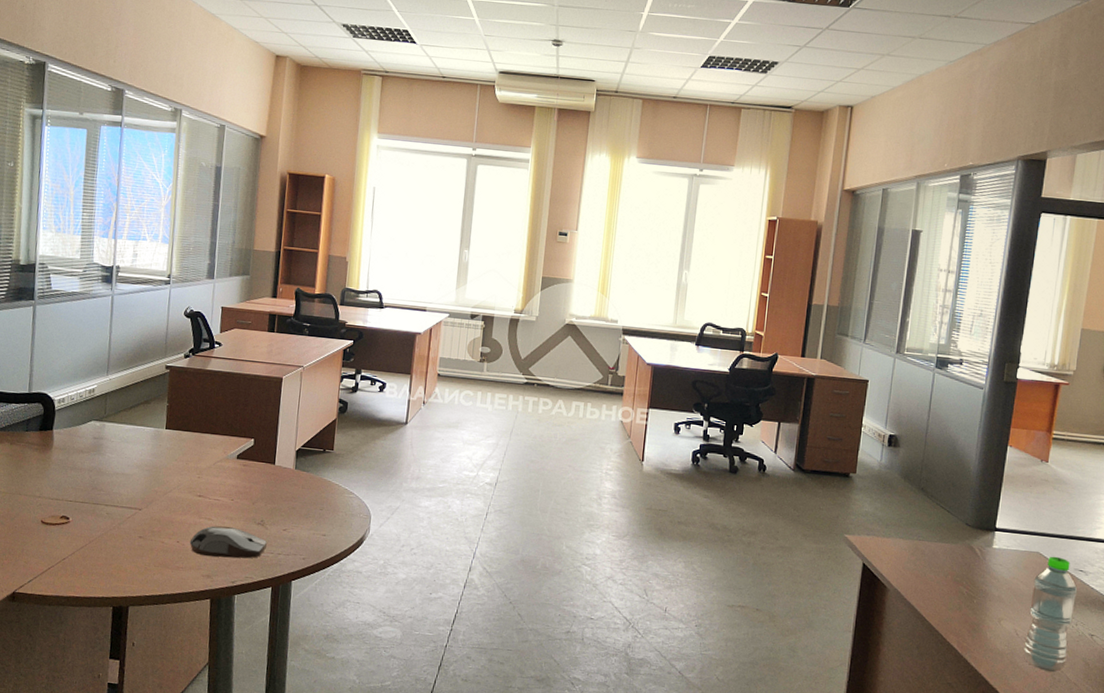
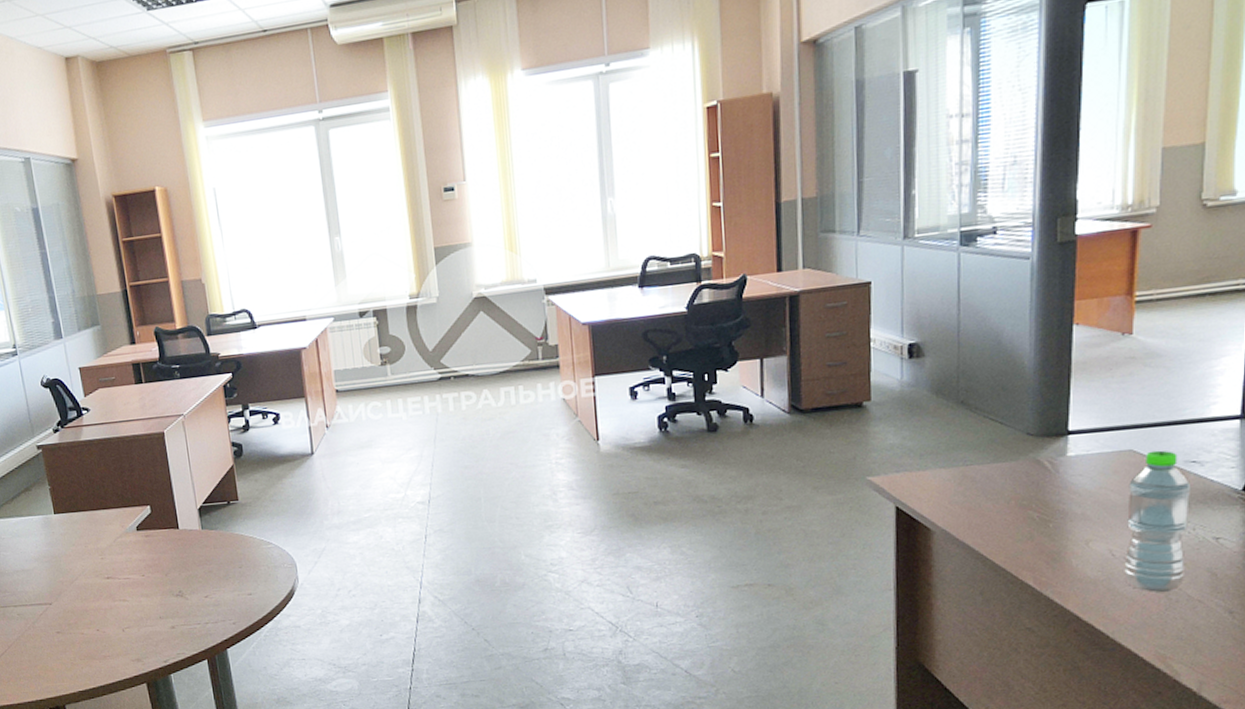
computer mouse: present [189,526,268,559] -> none [109,603,192,640]

